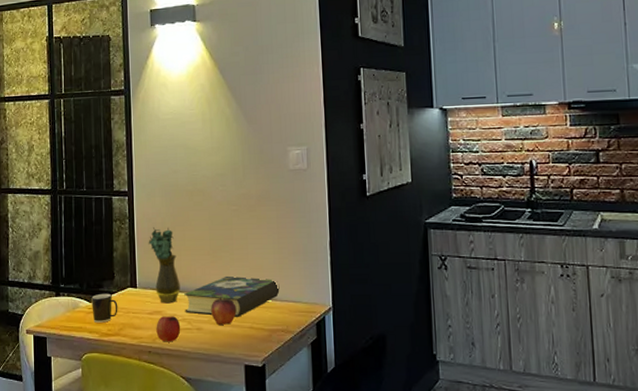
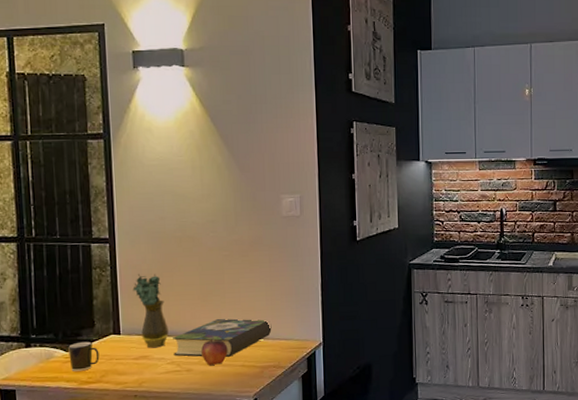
fruit: present [156,316,181,342] -> none [142,360,170,386]

